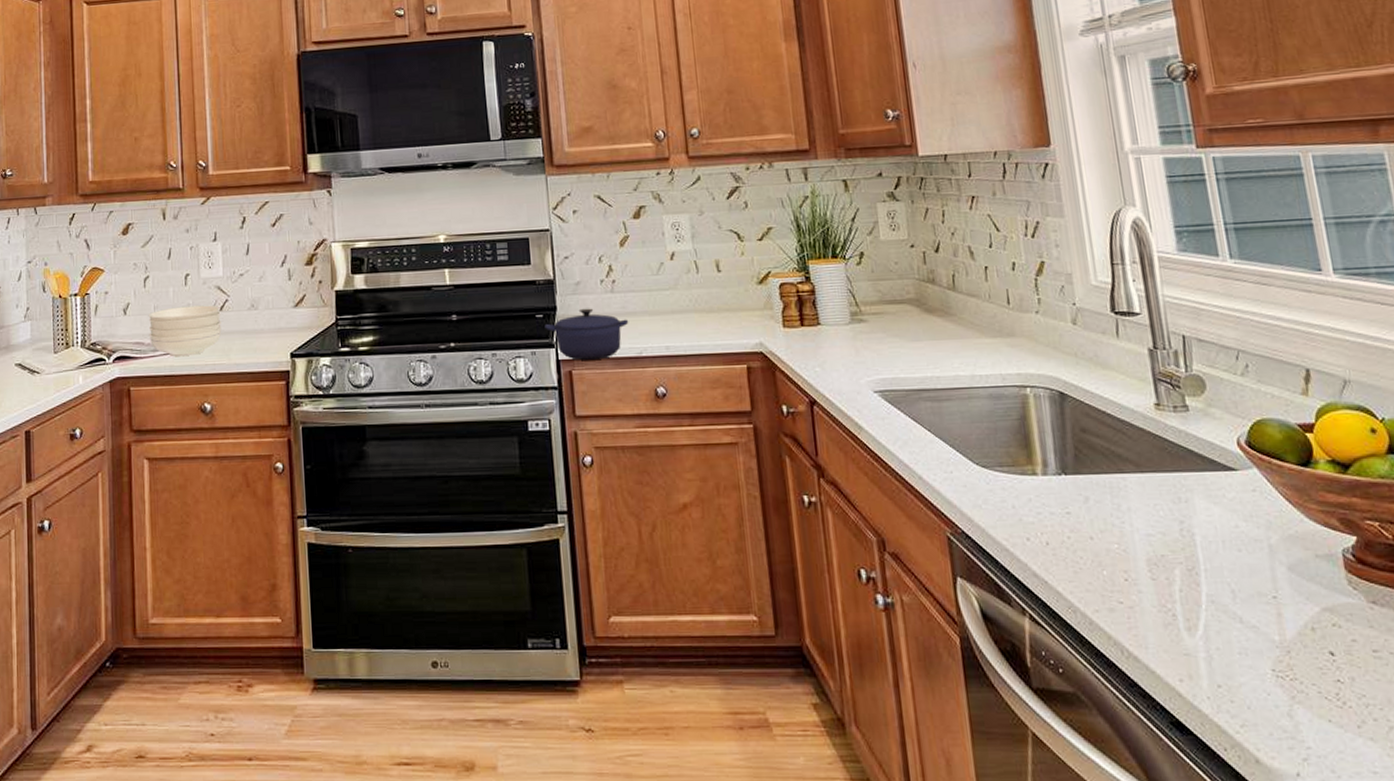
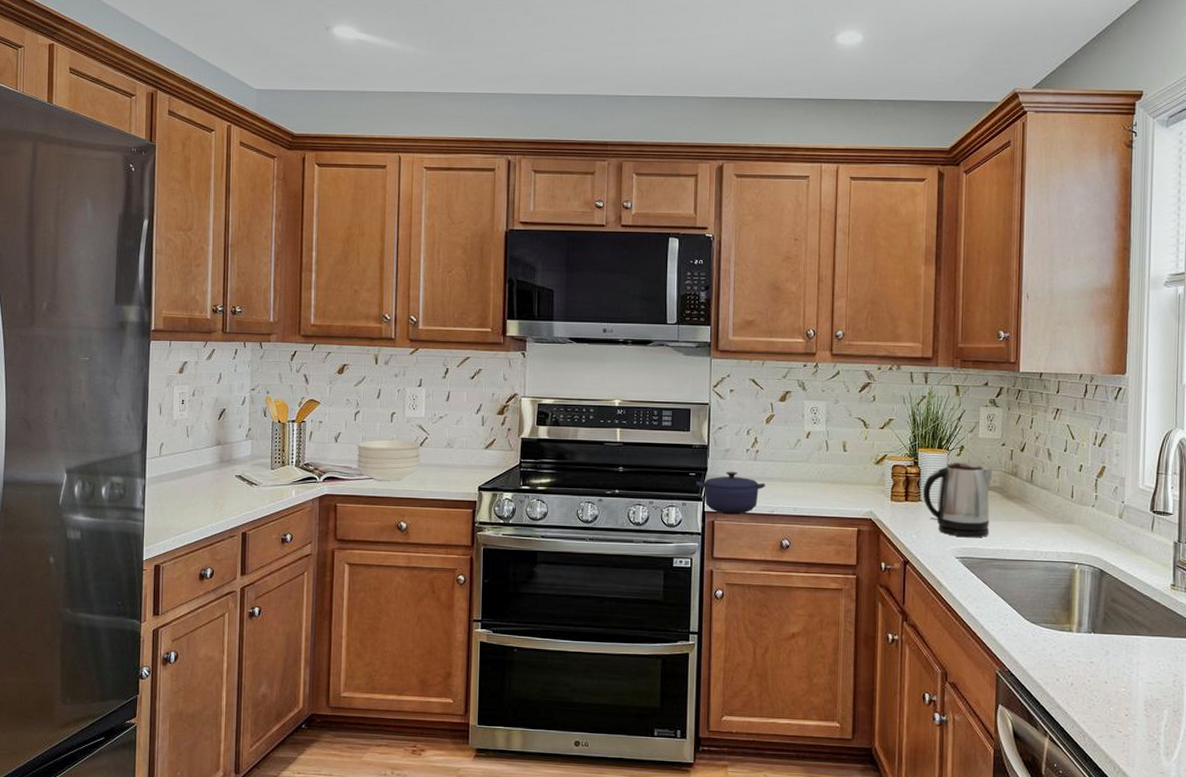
kettle: none [820,271,912,366] -> present [922,462,993,538]

